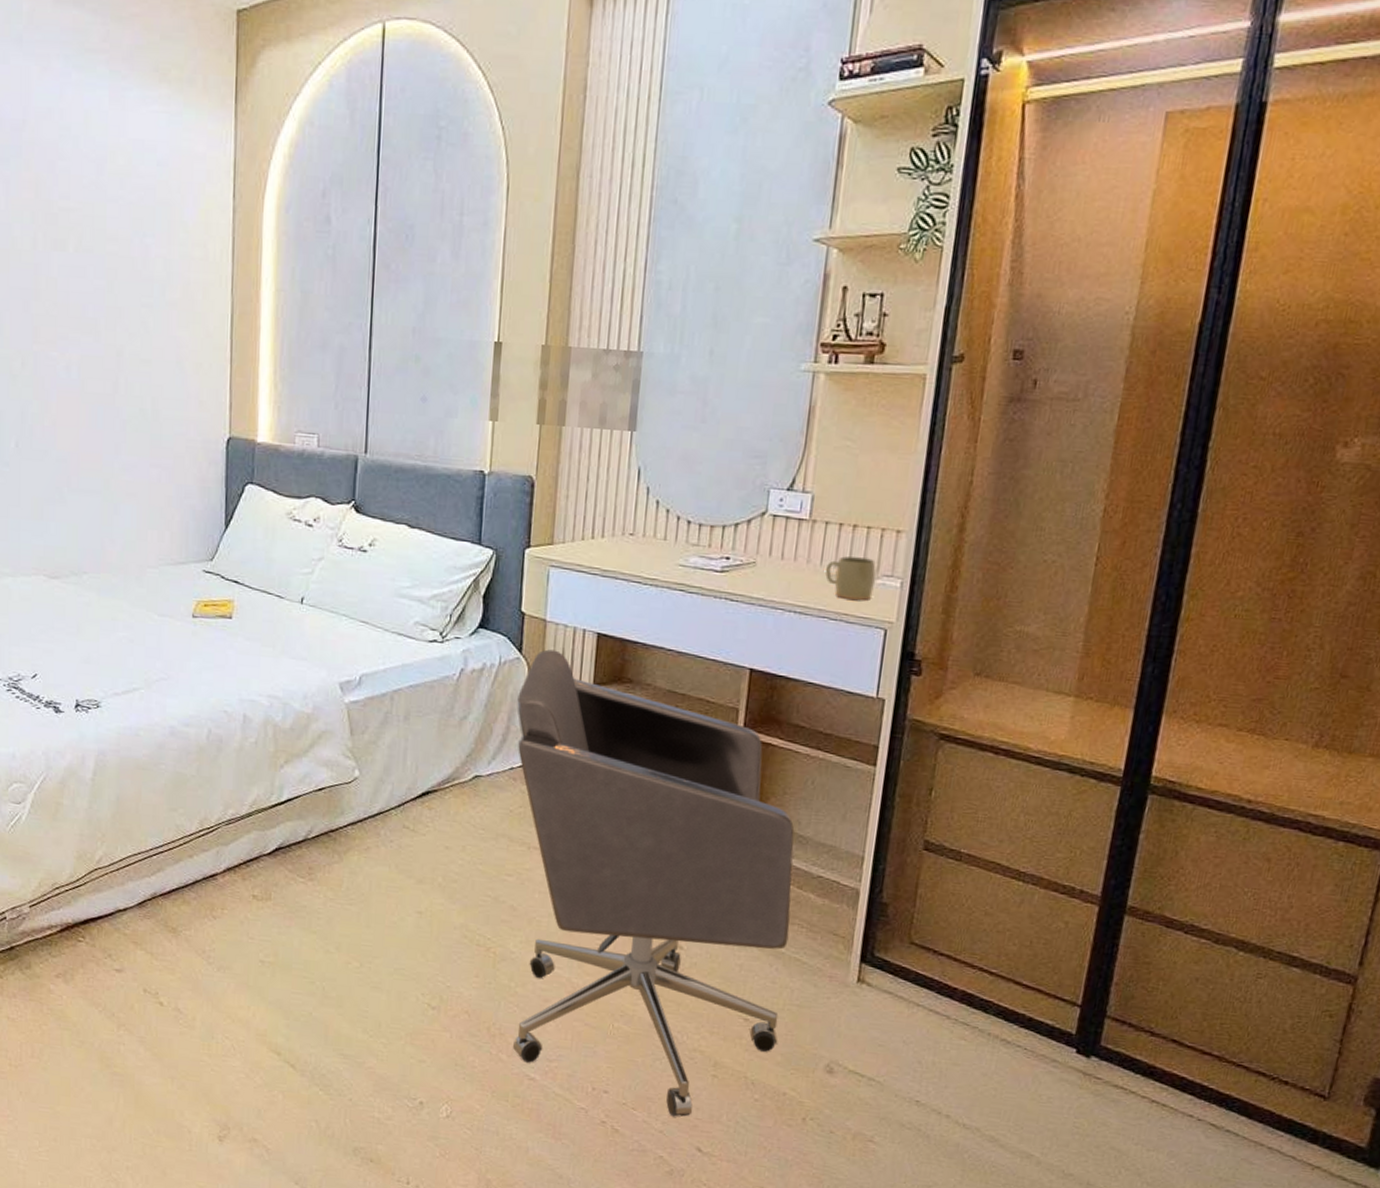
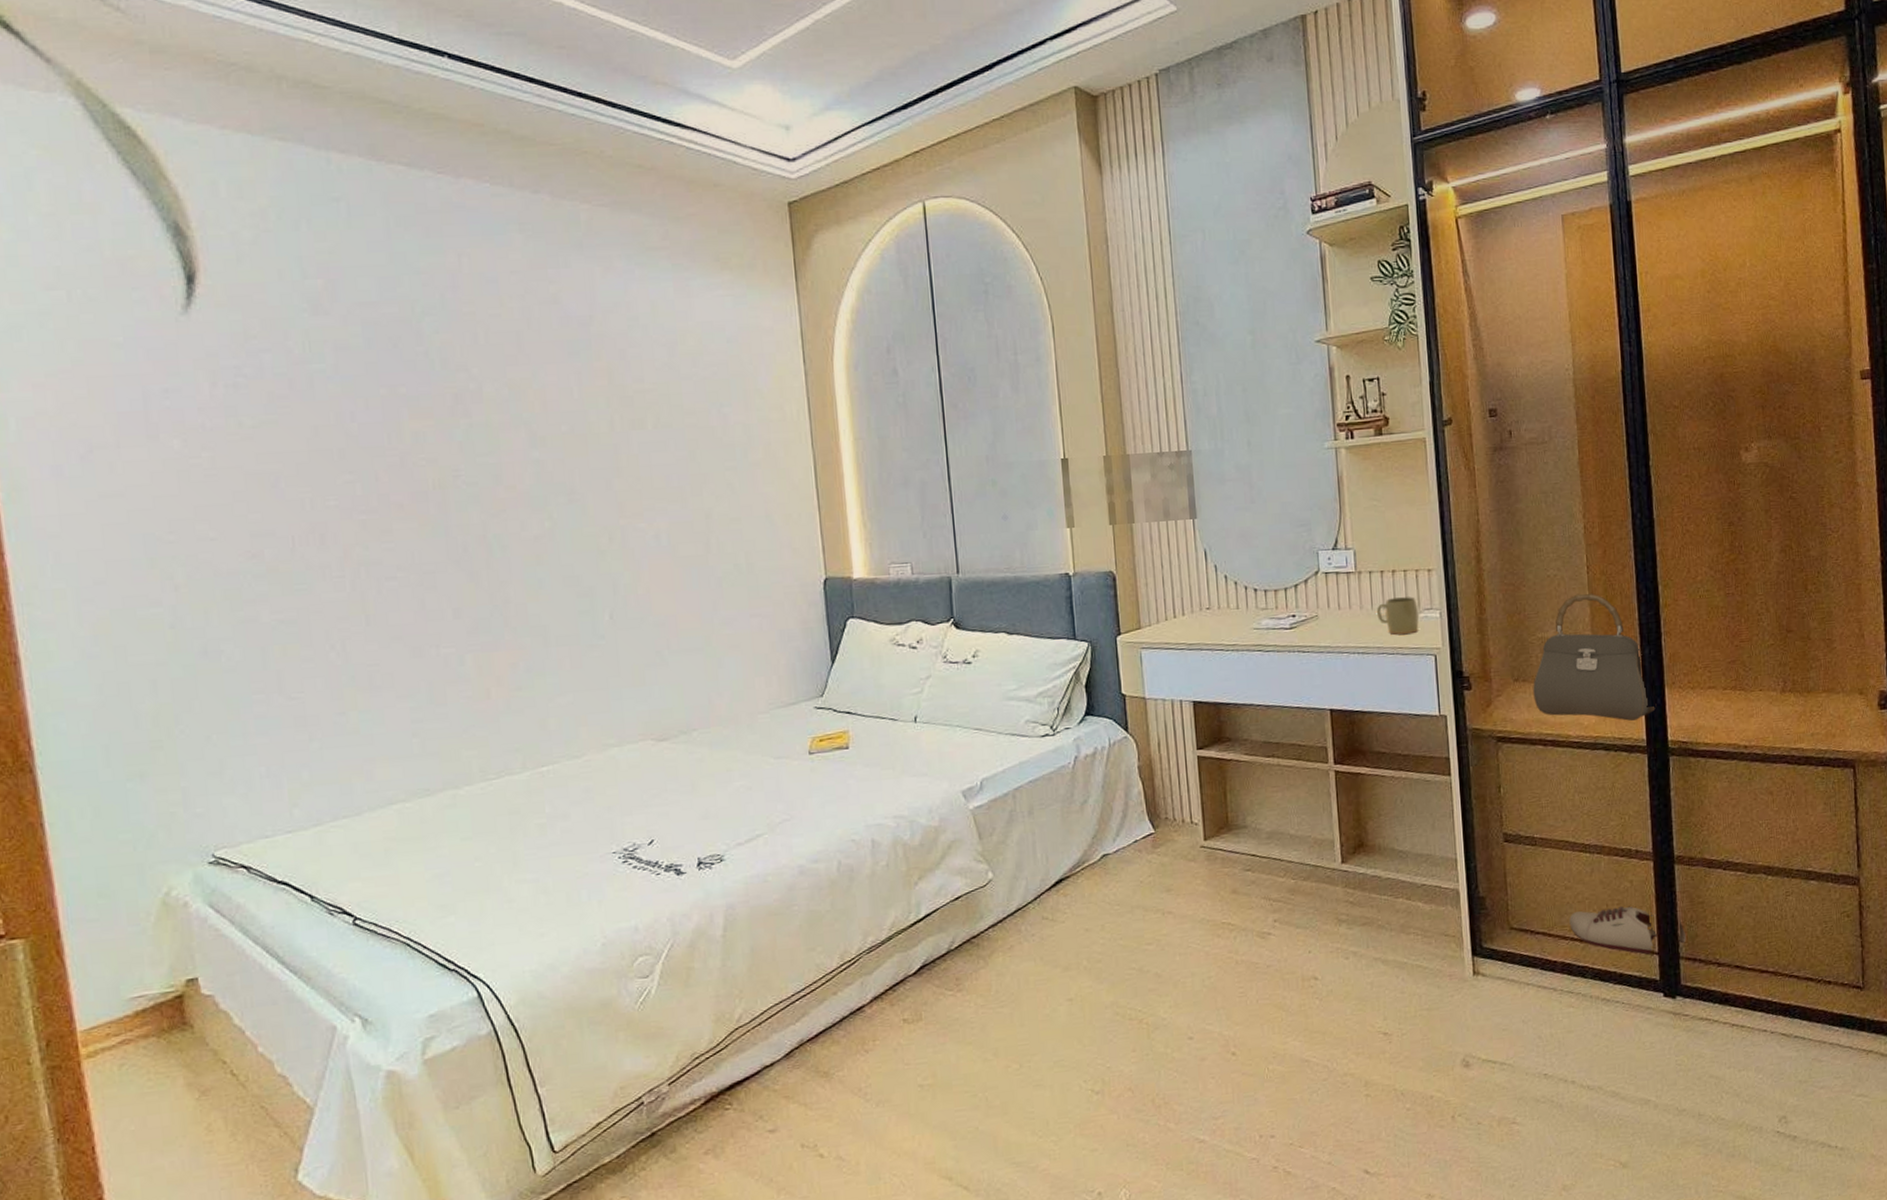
office chair: present [513,649,795,1117] -> none [1131,723,1417,1146]
shoe: none [981,941,1120,1005] -> present [1569,905,1687,955]
handbag: none [994,587,1144,747] -> present [1533,592,1656,722]

